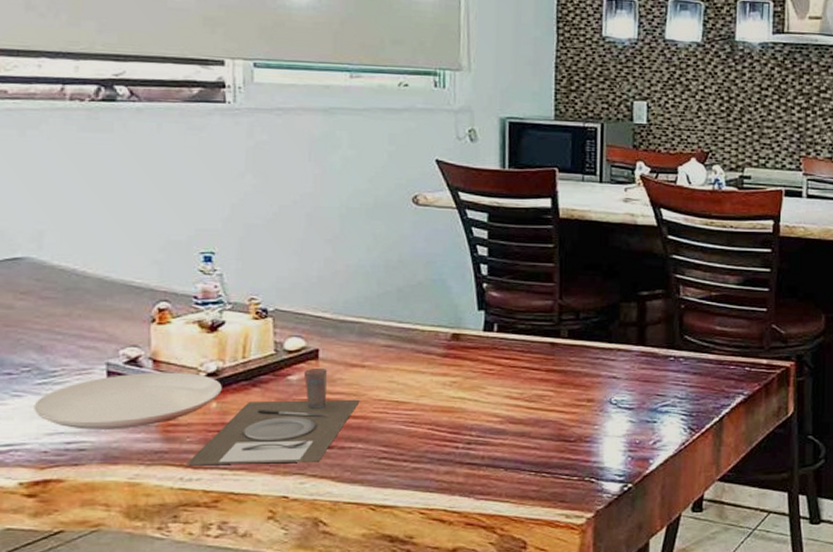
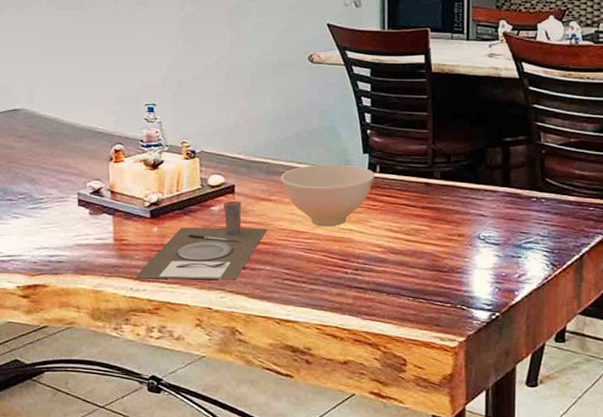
plate: present [34,372,222,430] -> none [27,201,161,247]
bowl: none [376,322,493,395] -> present [280,164,375,227]

